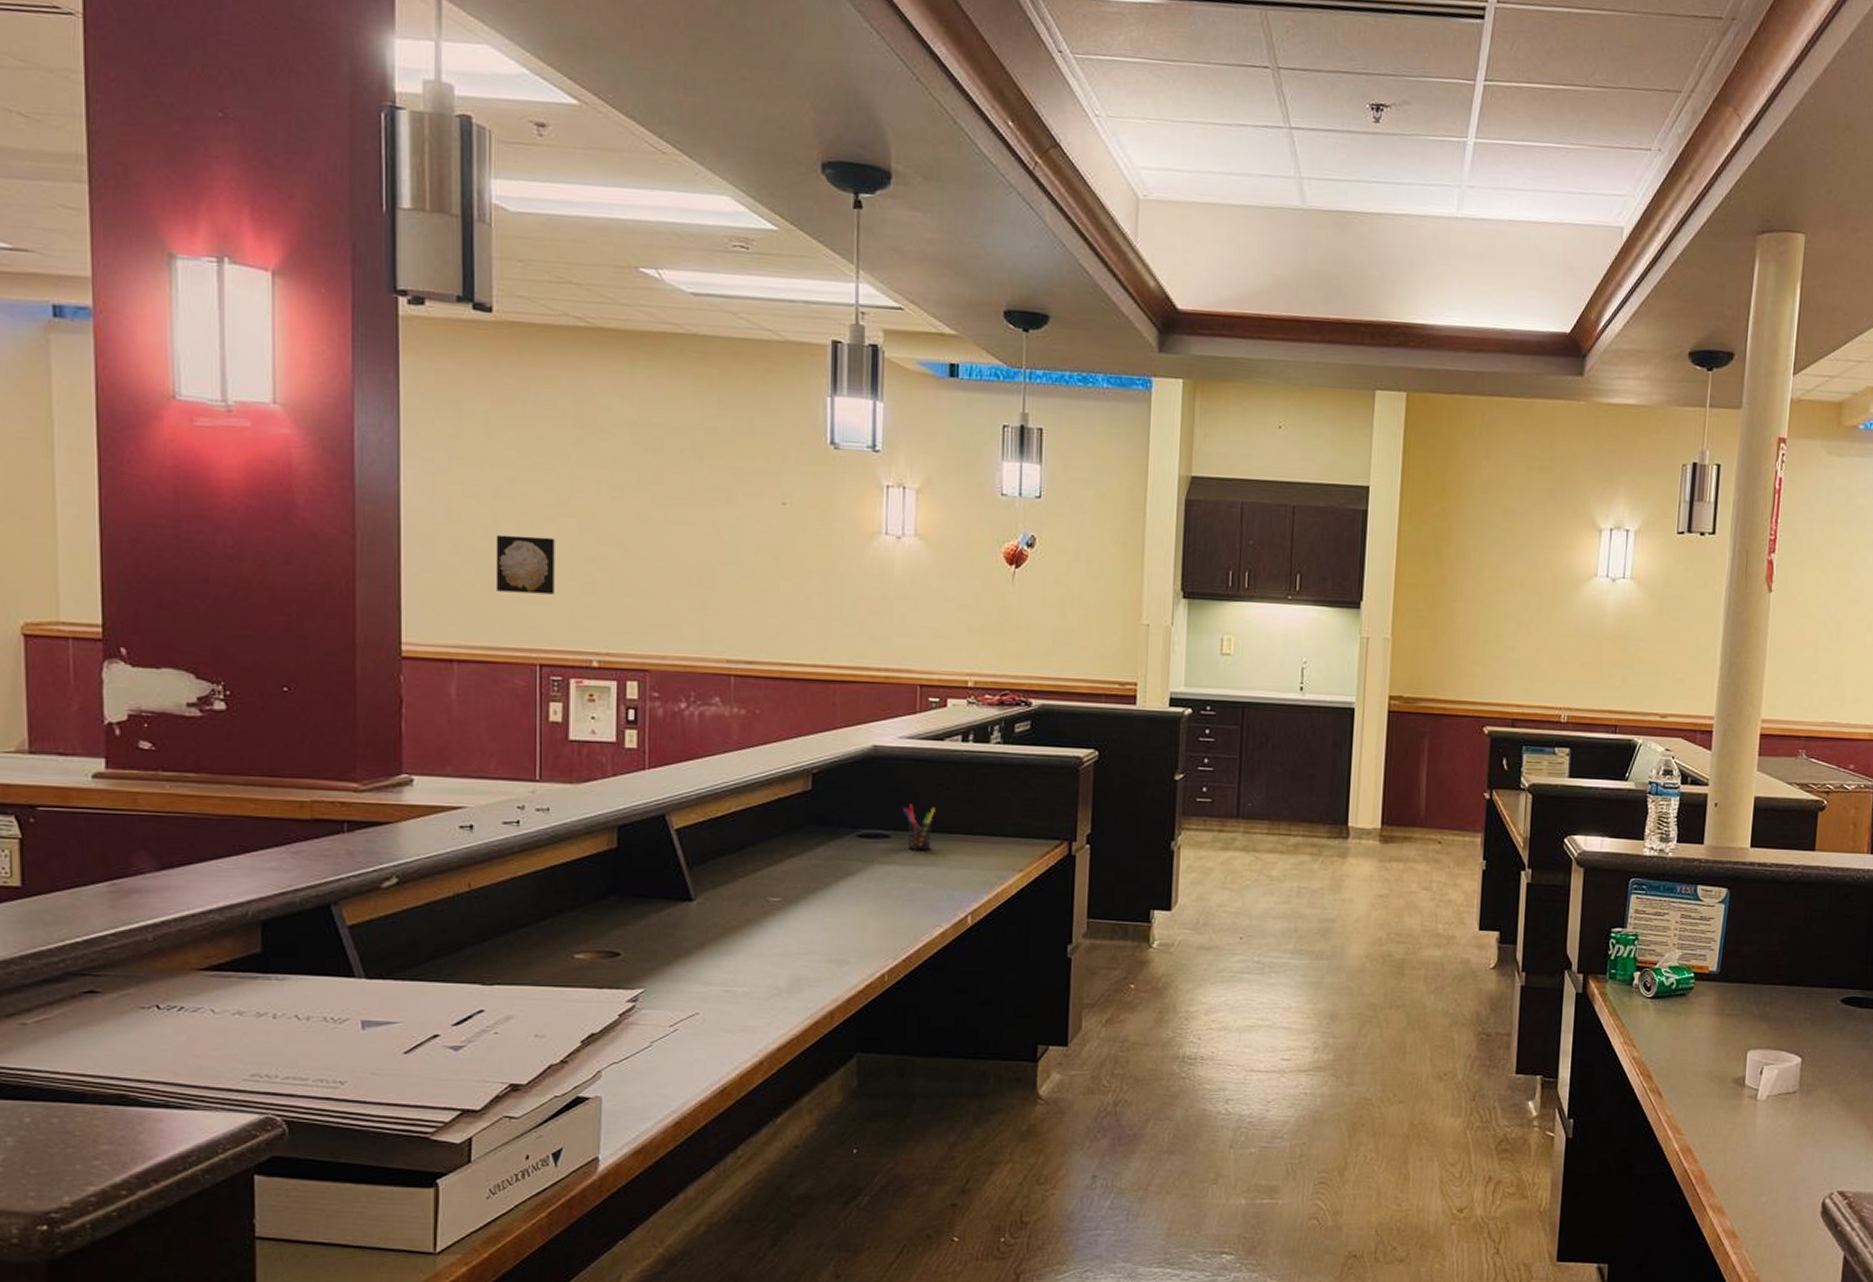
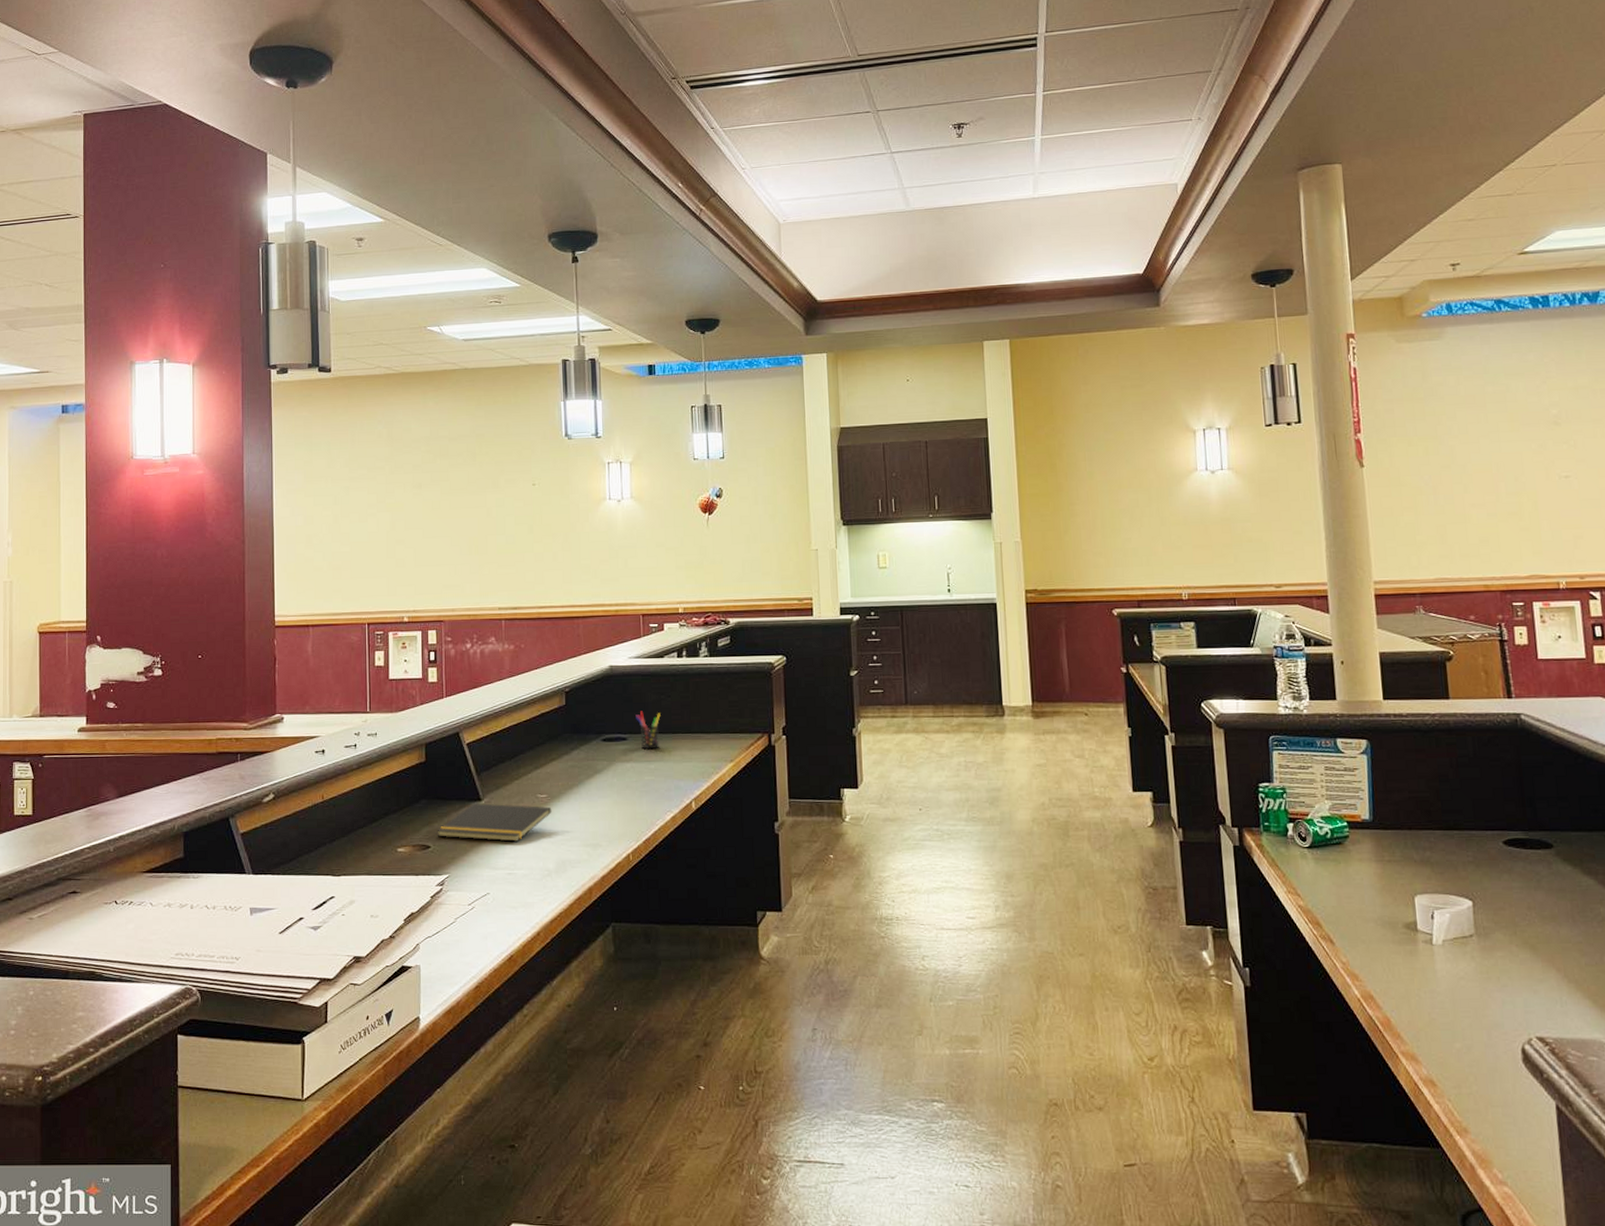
wall art: present [495,534,555,595] -> none [336,528,376,572]
notepad: none [630,904,787,953] -> present [437,803,552,842]

